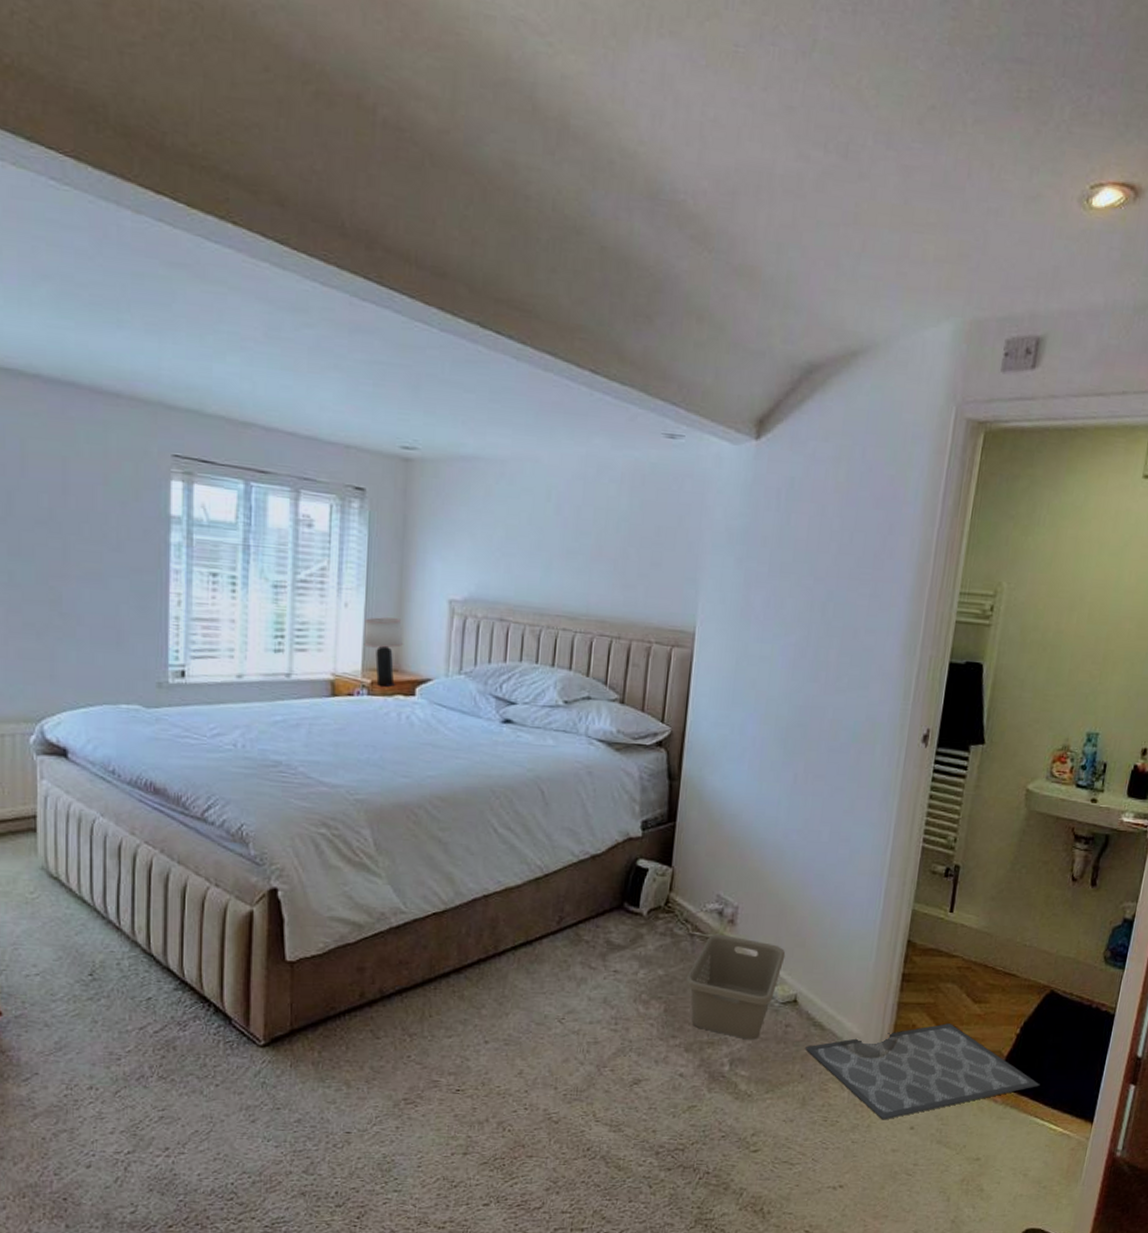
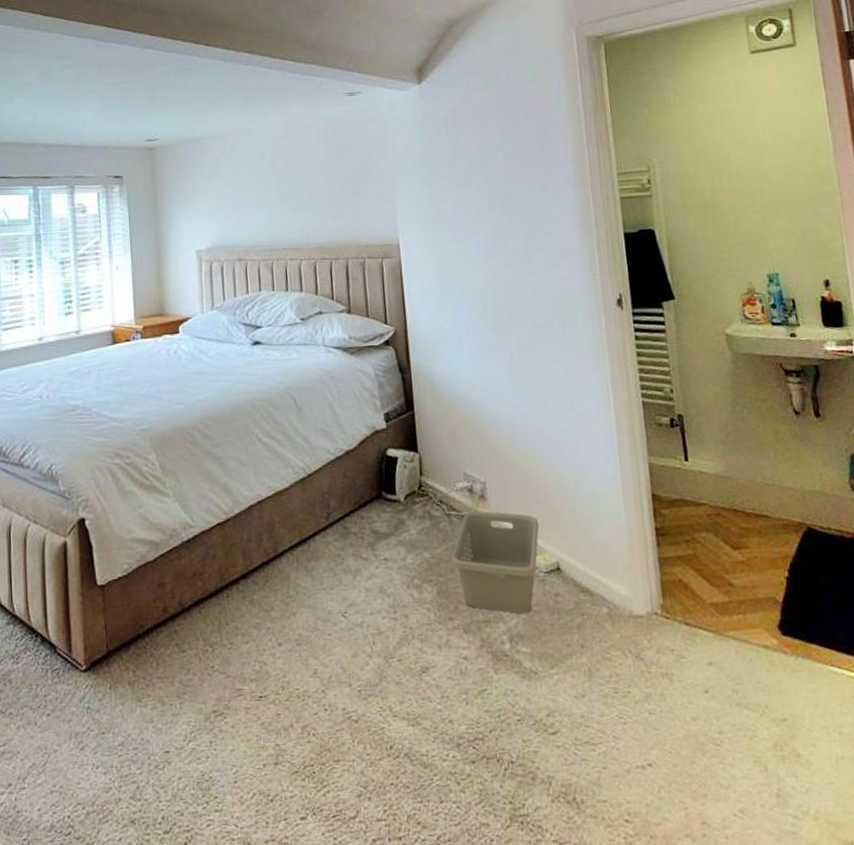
table lamp: present [364,617,403,687] -> none [132,272,164,330]
bath mat: present [805,1023,1040,1120] -> none [579,574,826,686]

